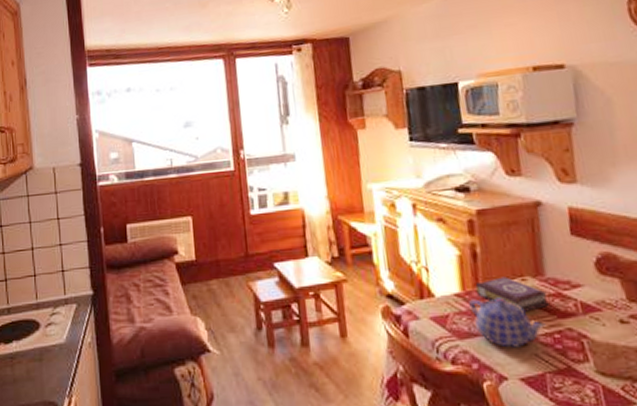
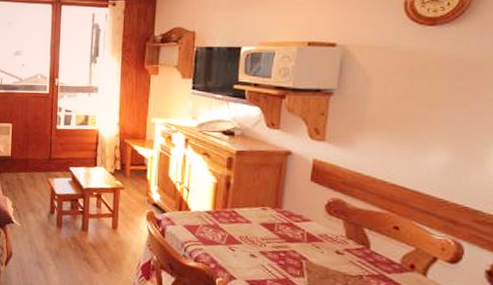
teapot: present [469,297,546,348] -> none [217,217,275,258]
book: present [475,276,549,312] -> none [224,204,281,233]

